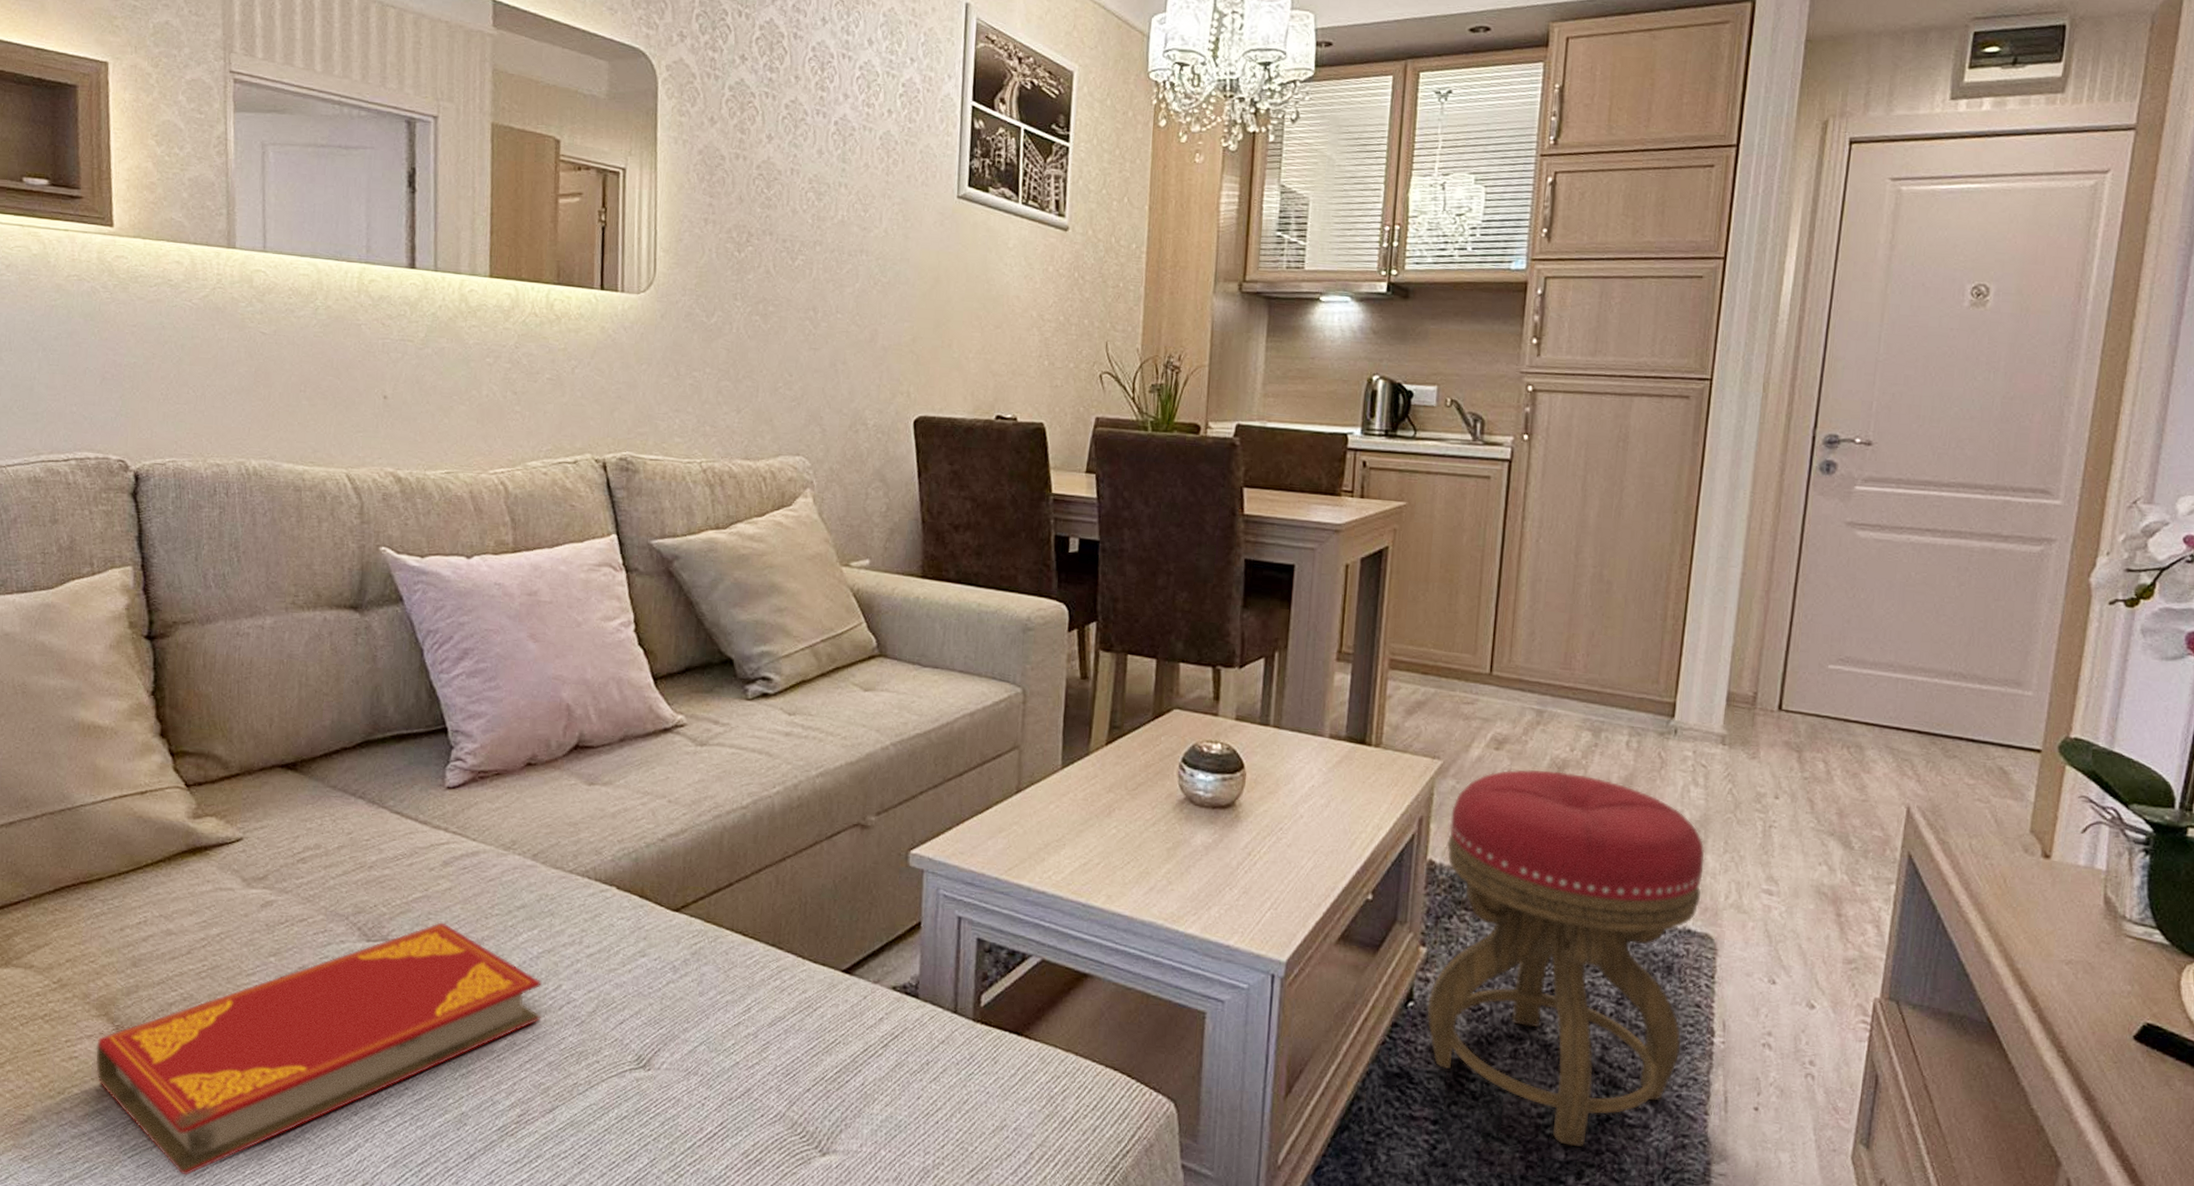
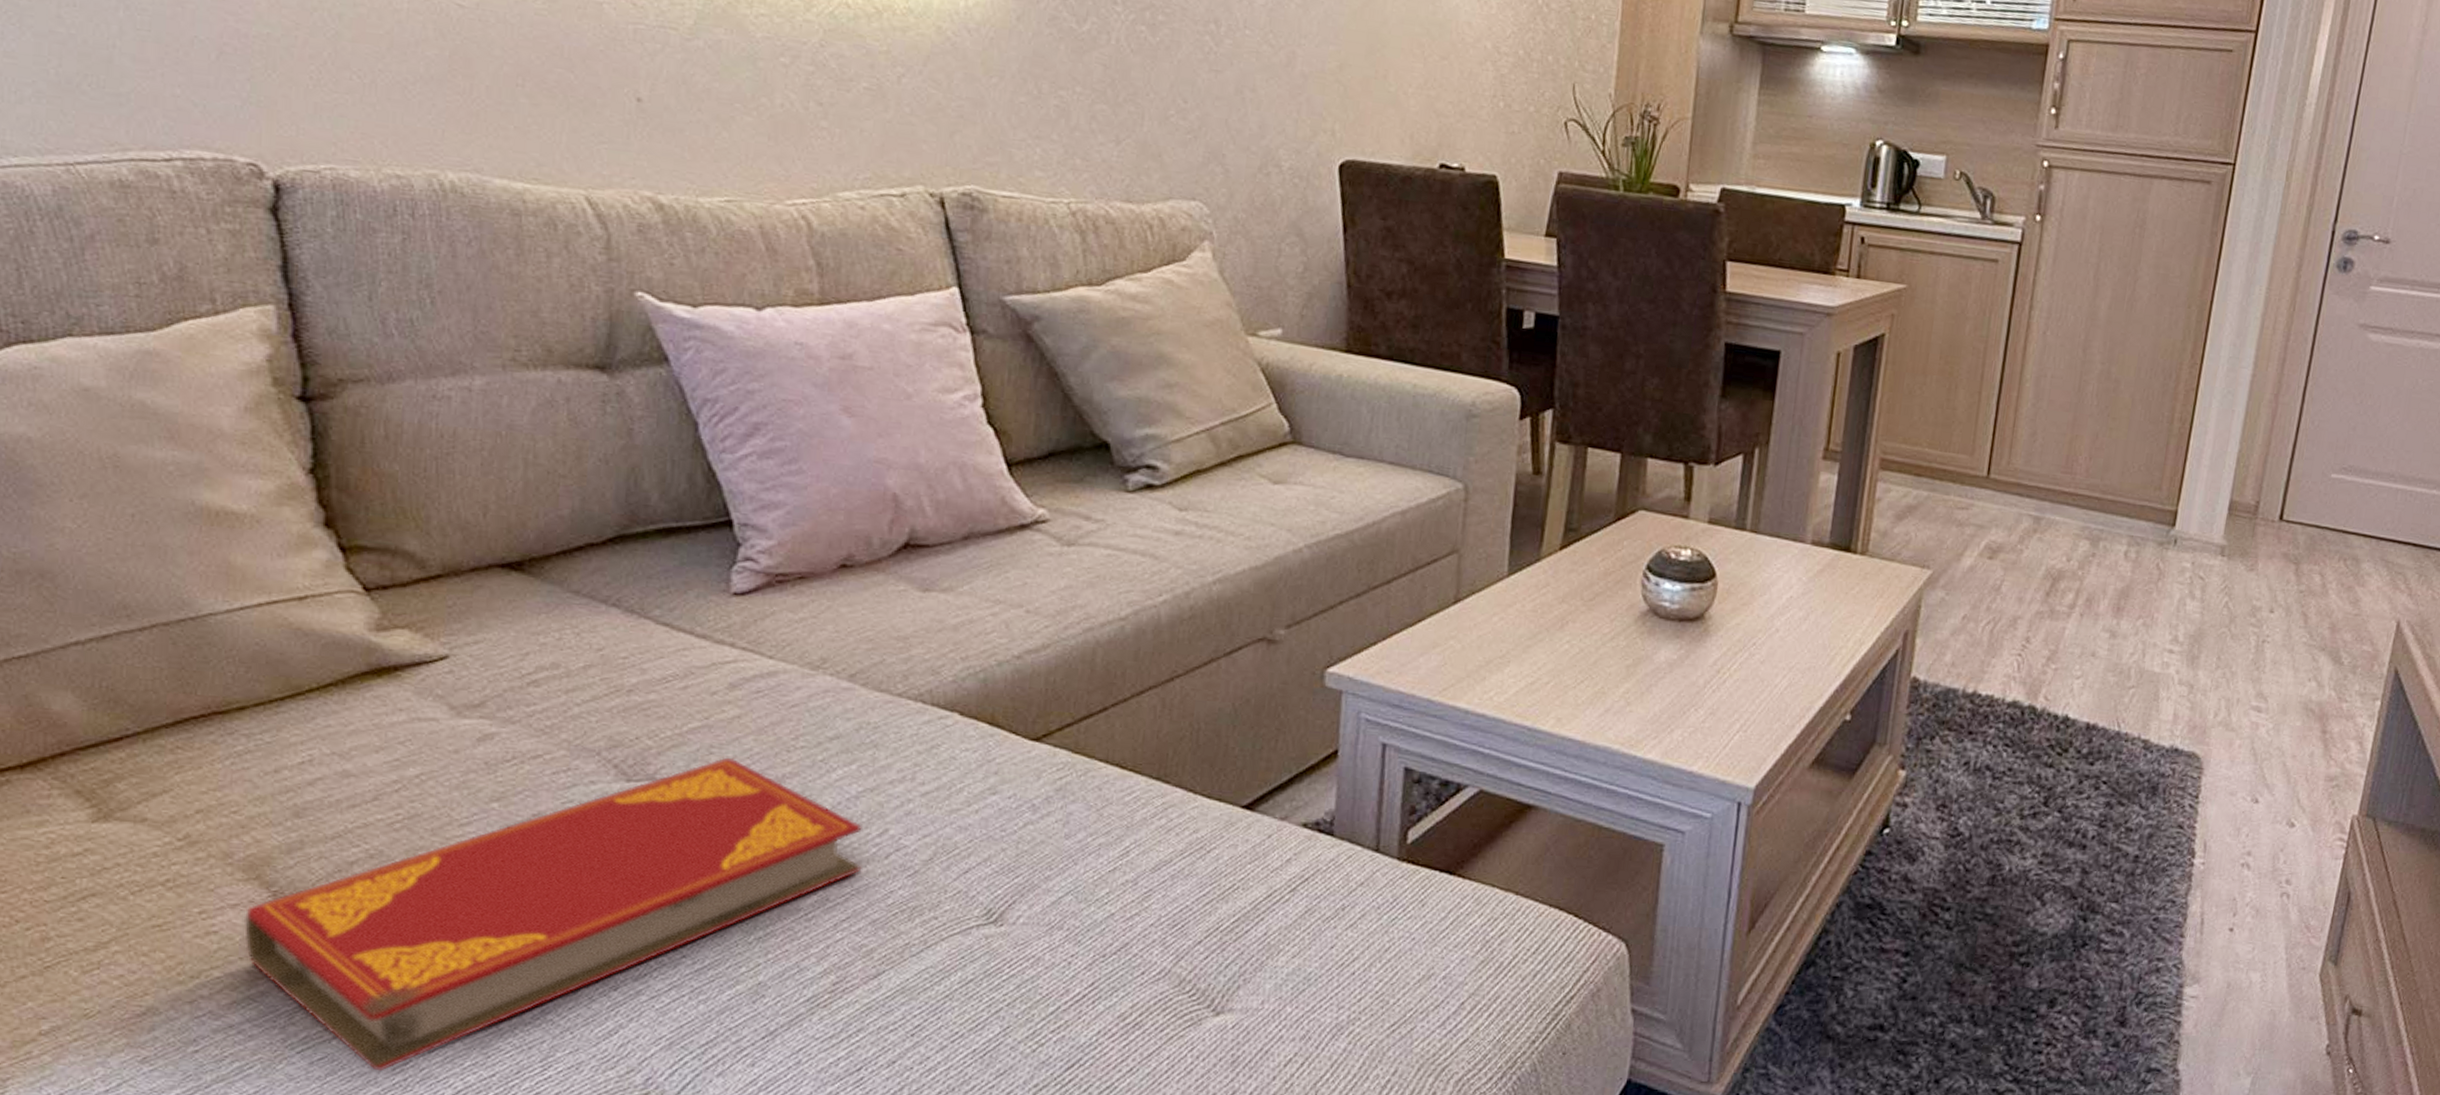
stool: present [1426,769,1705,1147] -> none [1902,580,2198,975]

